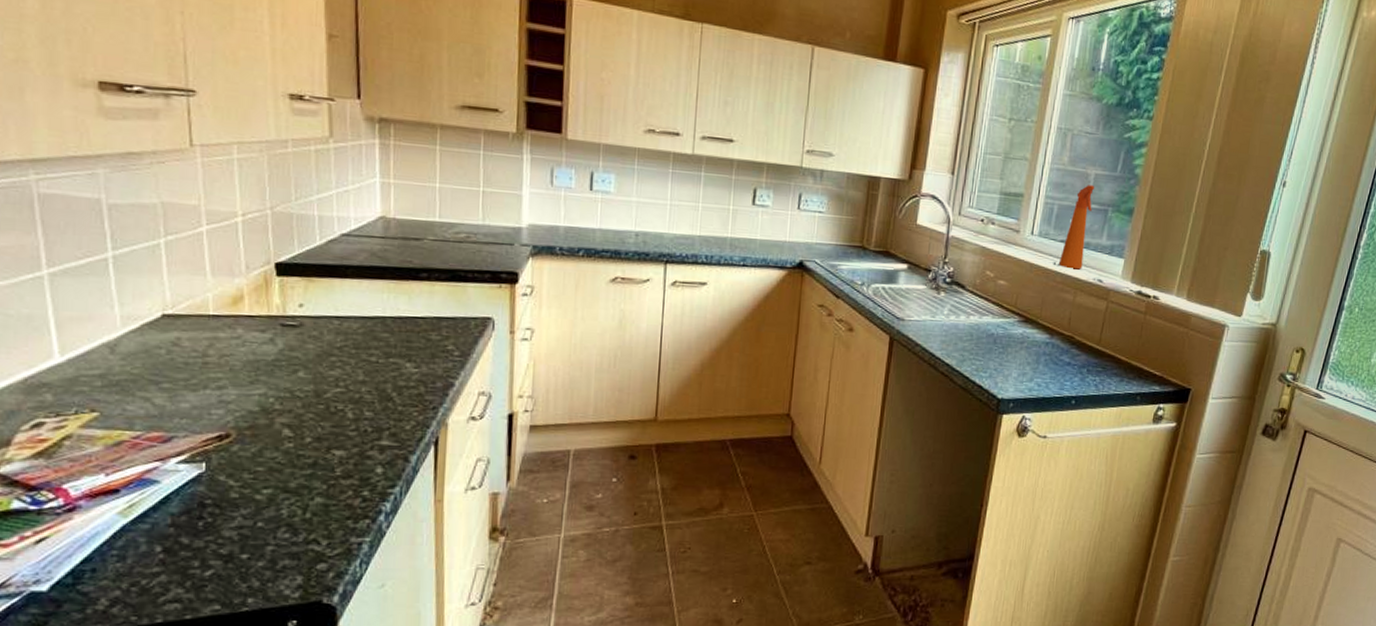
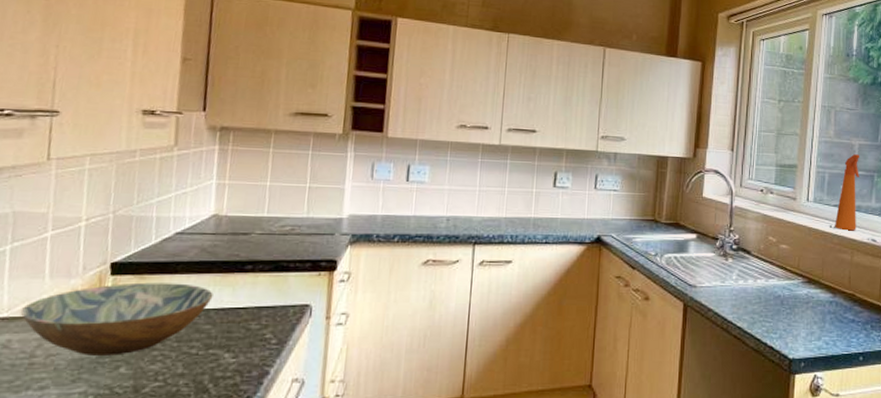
bowl: none [185,285,388,359] -> present [20,282,213,356]

